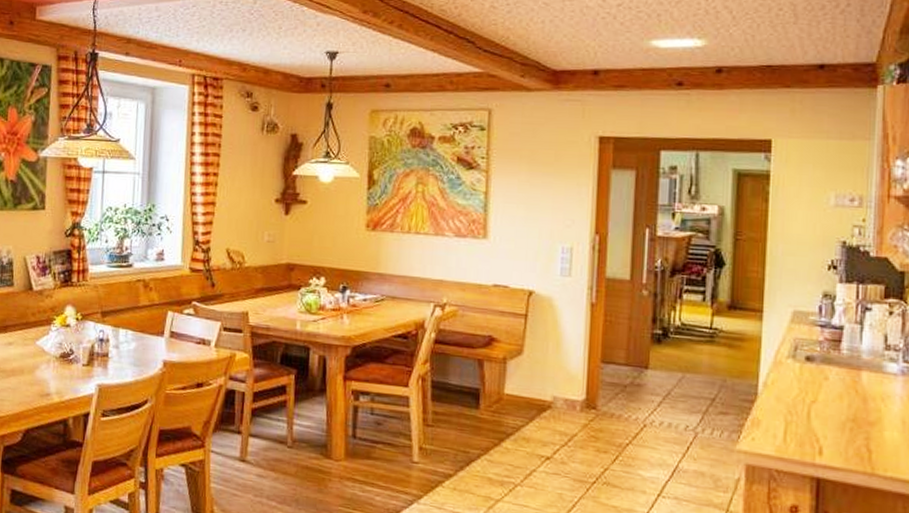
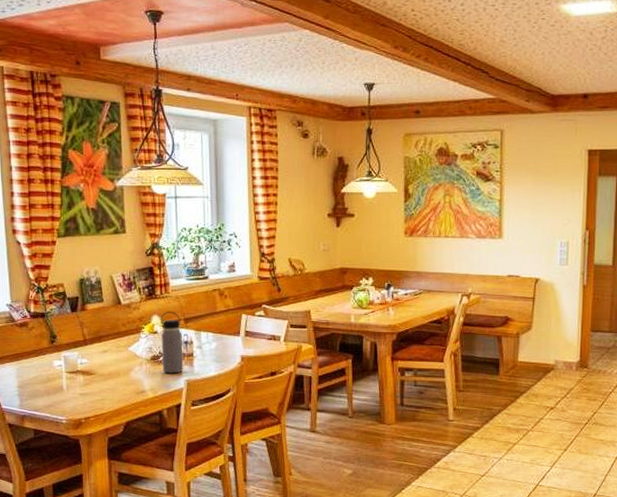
water bottle: none [72,302,98,376] -> present [161,311,184,374]

